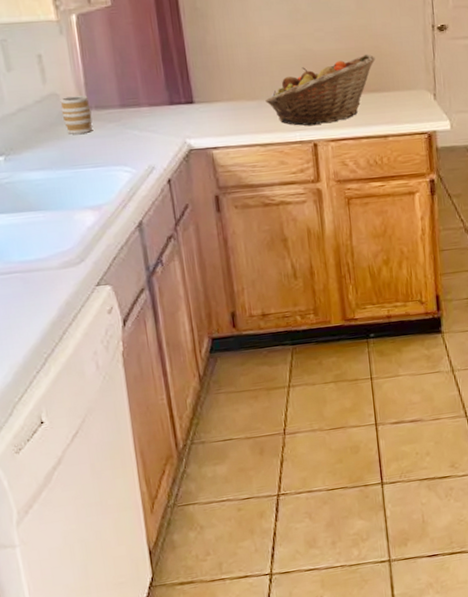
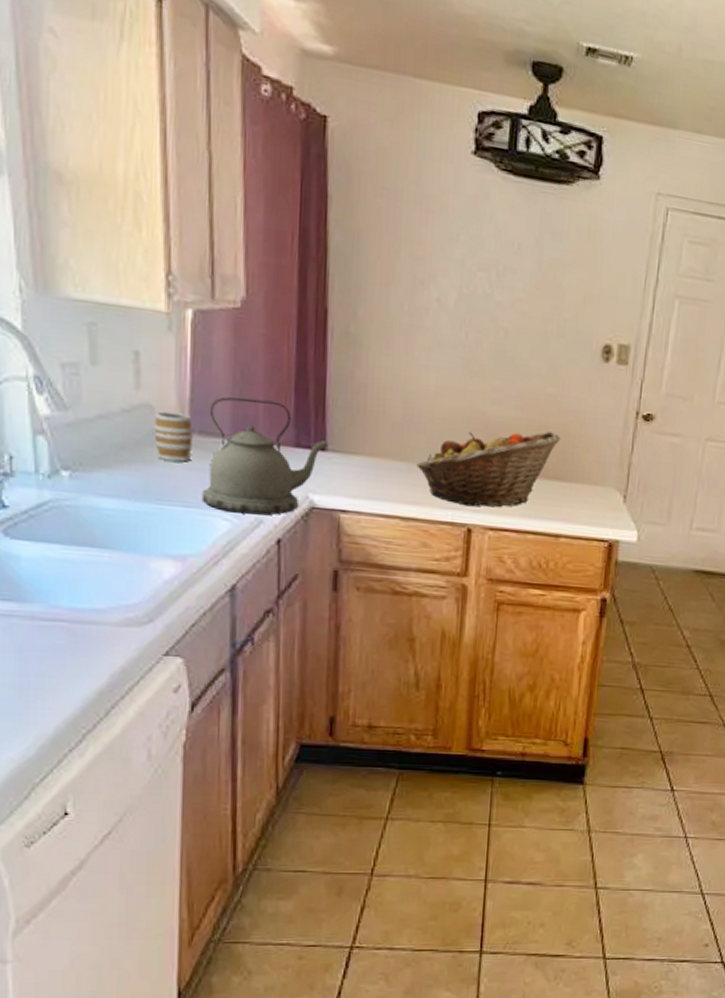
kettle: none [100,72,195,165] -> present [201,397,329,515]

